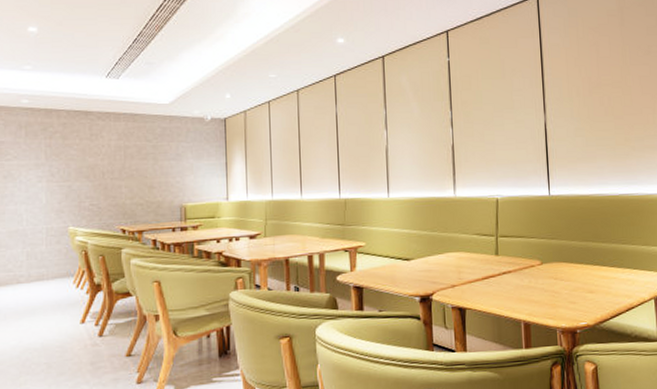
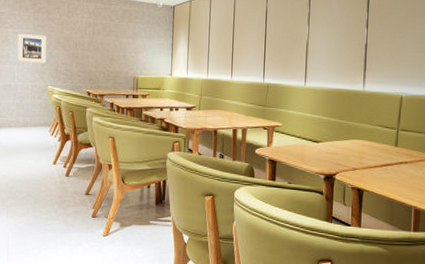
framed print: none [24,164,65,201] -> present [17,33,47,63]

